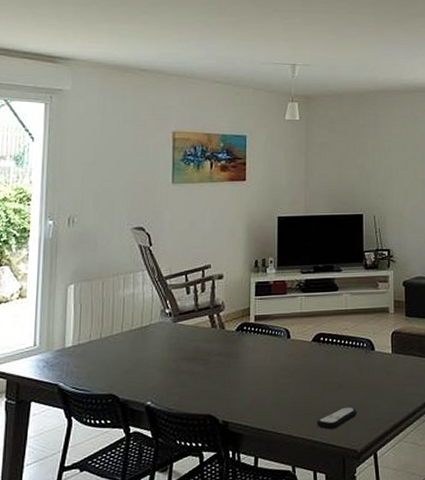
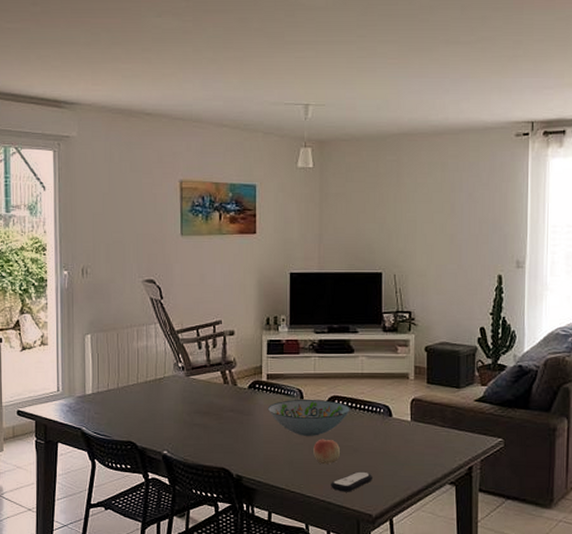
decorative bowl: none [255,337,335,376] -> present [267,399,350,436]
fruit: none [300,377,325,403] -> present [313,439,340,465]

